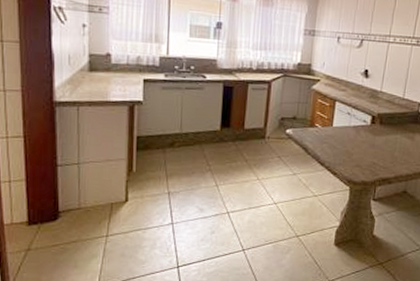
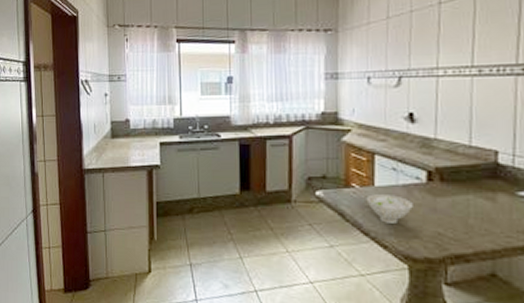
bowl: none [325,133,359,156] -> present [366,194,413,224]

